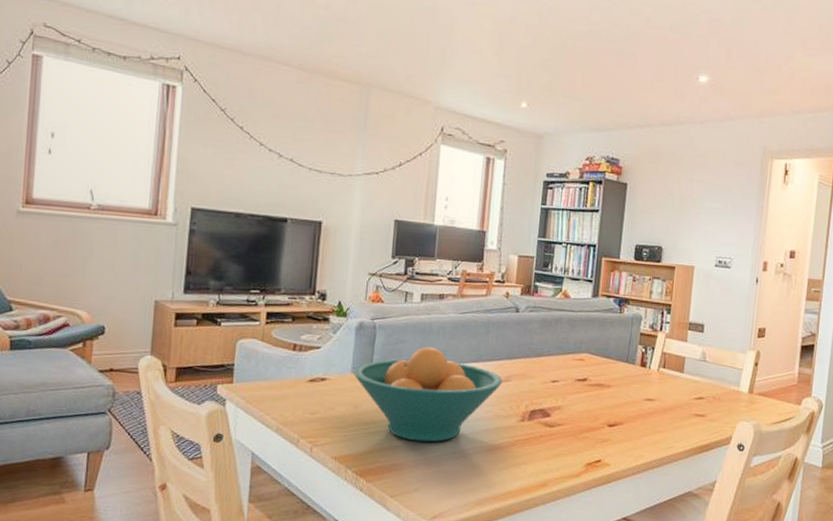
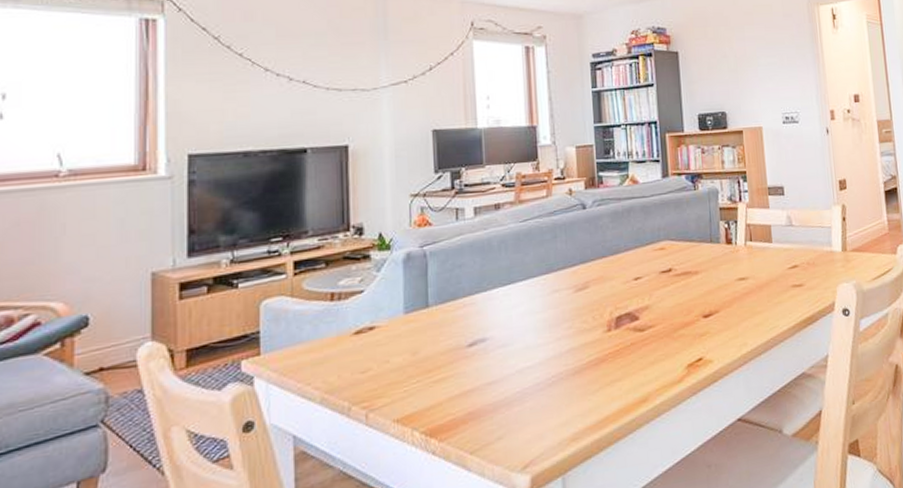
fruit bowl: present [354,346,503,442] -> none [407,265,580,381]

